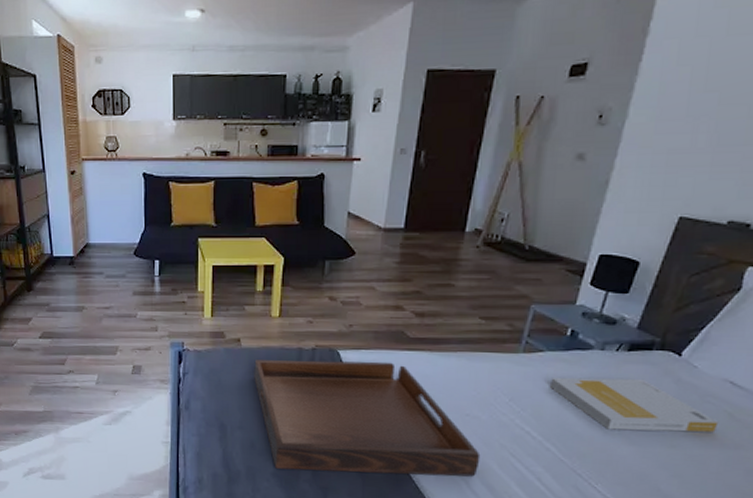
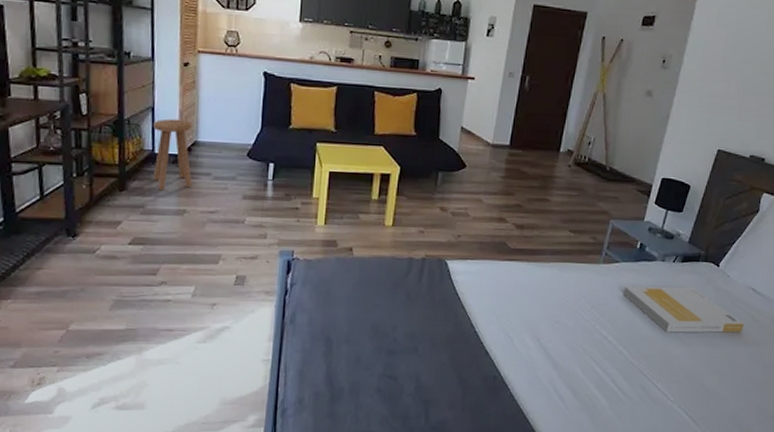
stool: none [50,224,88,290] -> present [153,118,193,191]
serving tray: present [254,359,481,477] -> none [364,269,567,384]

